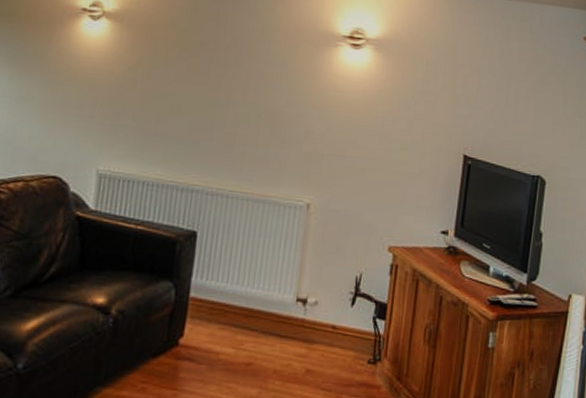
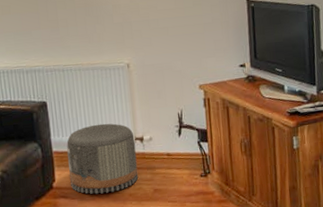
pouf: none [202,272,297,364] -> present [66,123,139,194]

